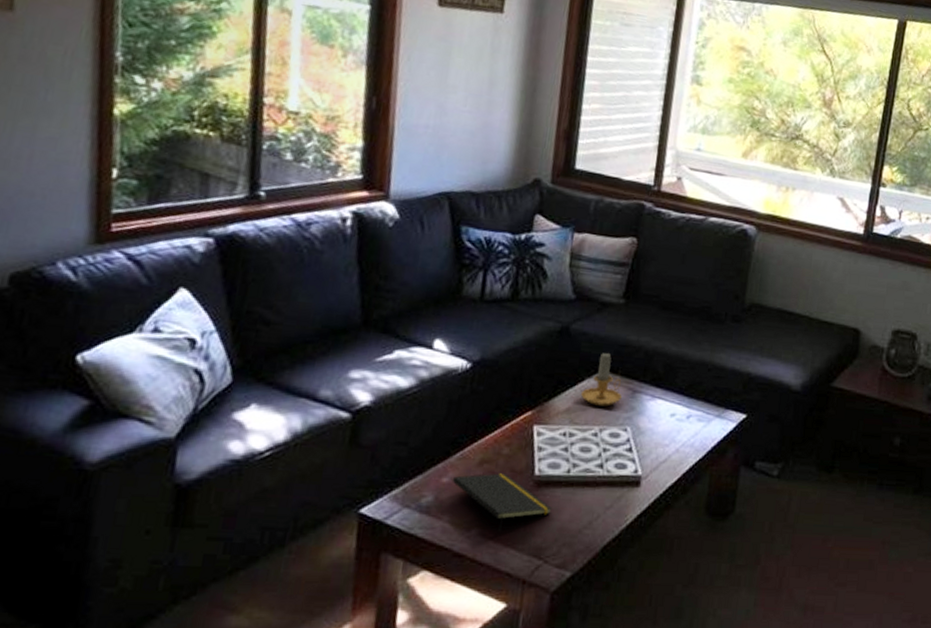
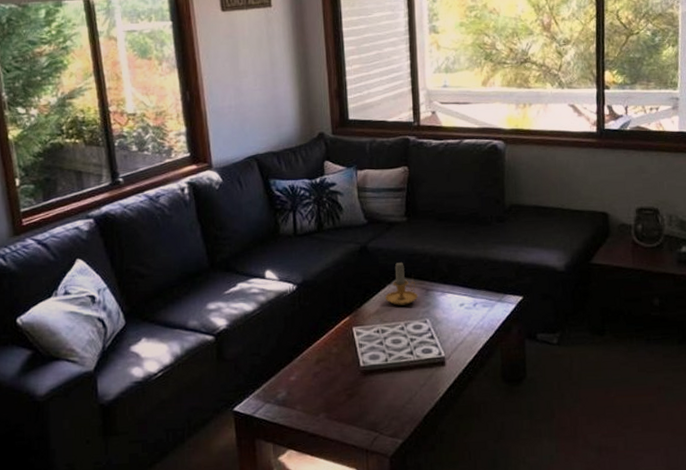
notepad: present [452,473,552,532] -> none [298,368,379,414]

